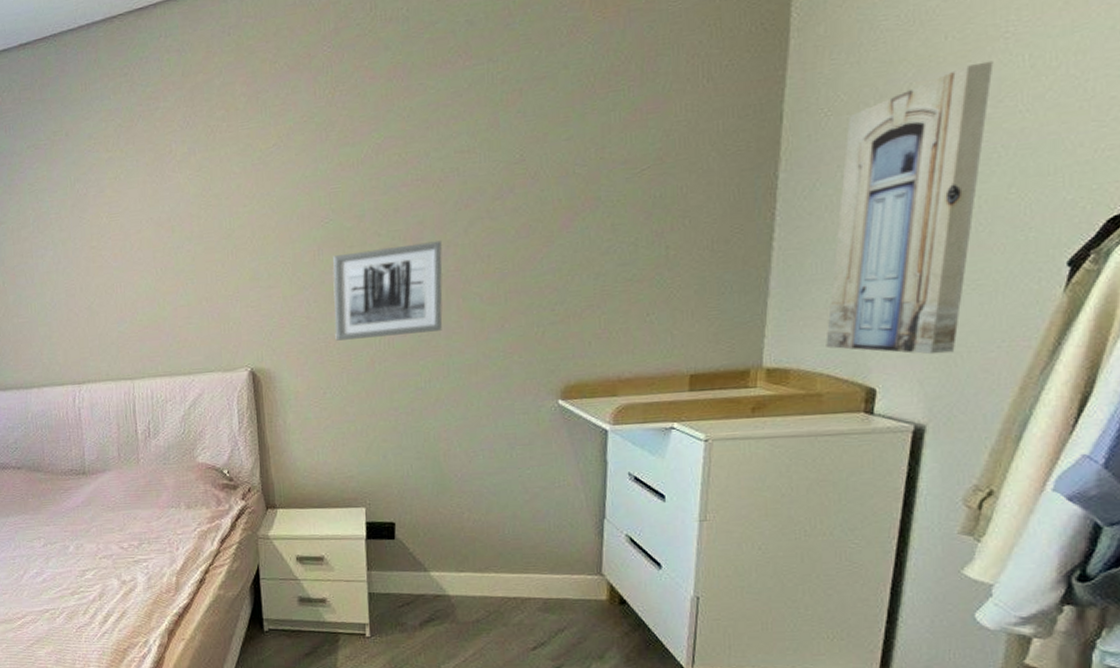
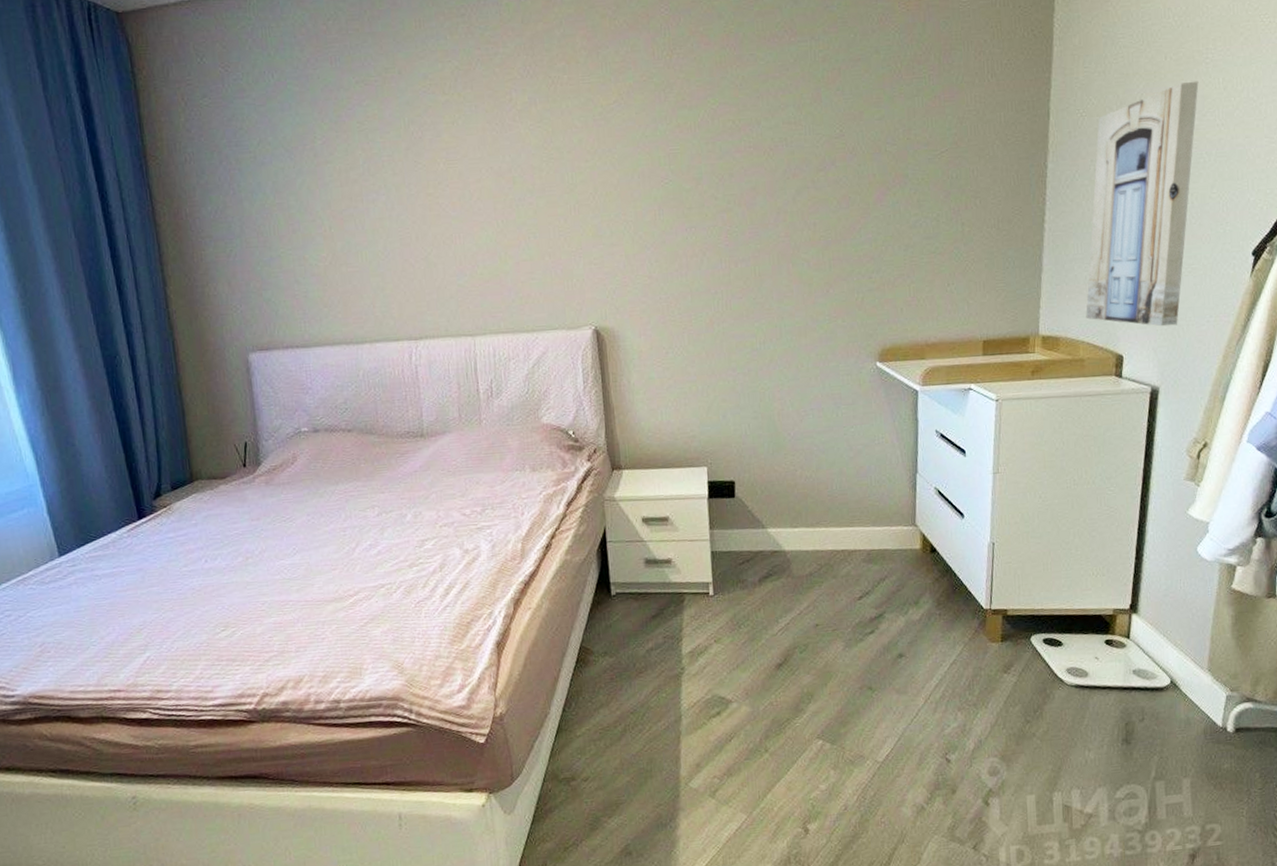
wall art: present [333,240,443,341] -> none [673,206,775,301]

